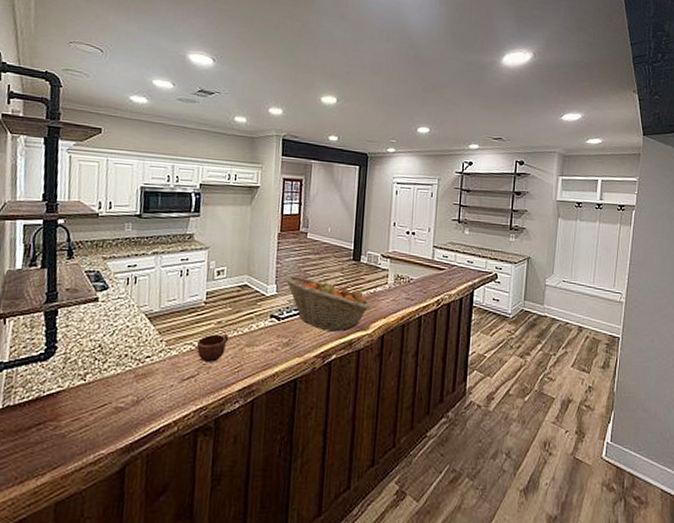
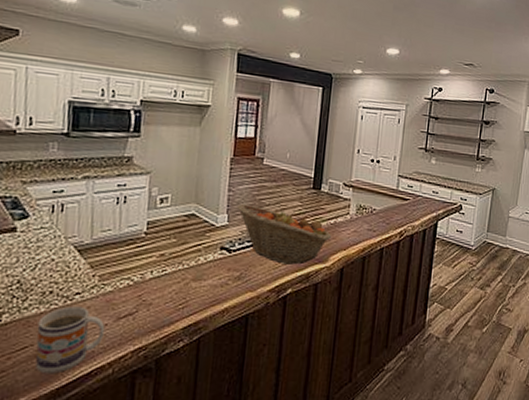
mug: none [113,368,171,430] -> present [35,306,105,374]
mug: present [196,333,229,362] -> none [135,267,174,299]

